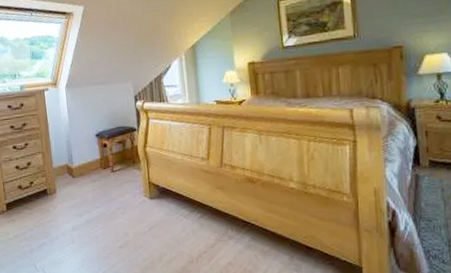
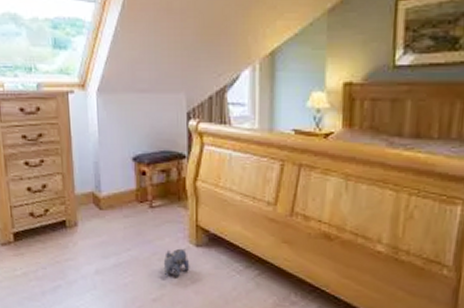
plush toy: none [125,202,147,226] -> present [163,248,190,277]

